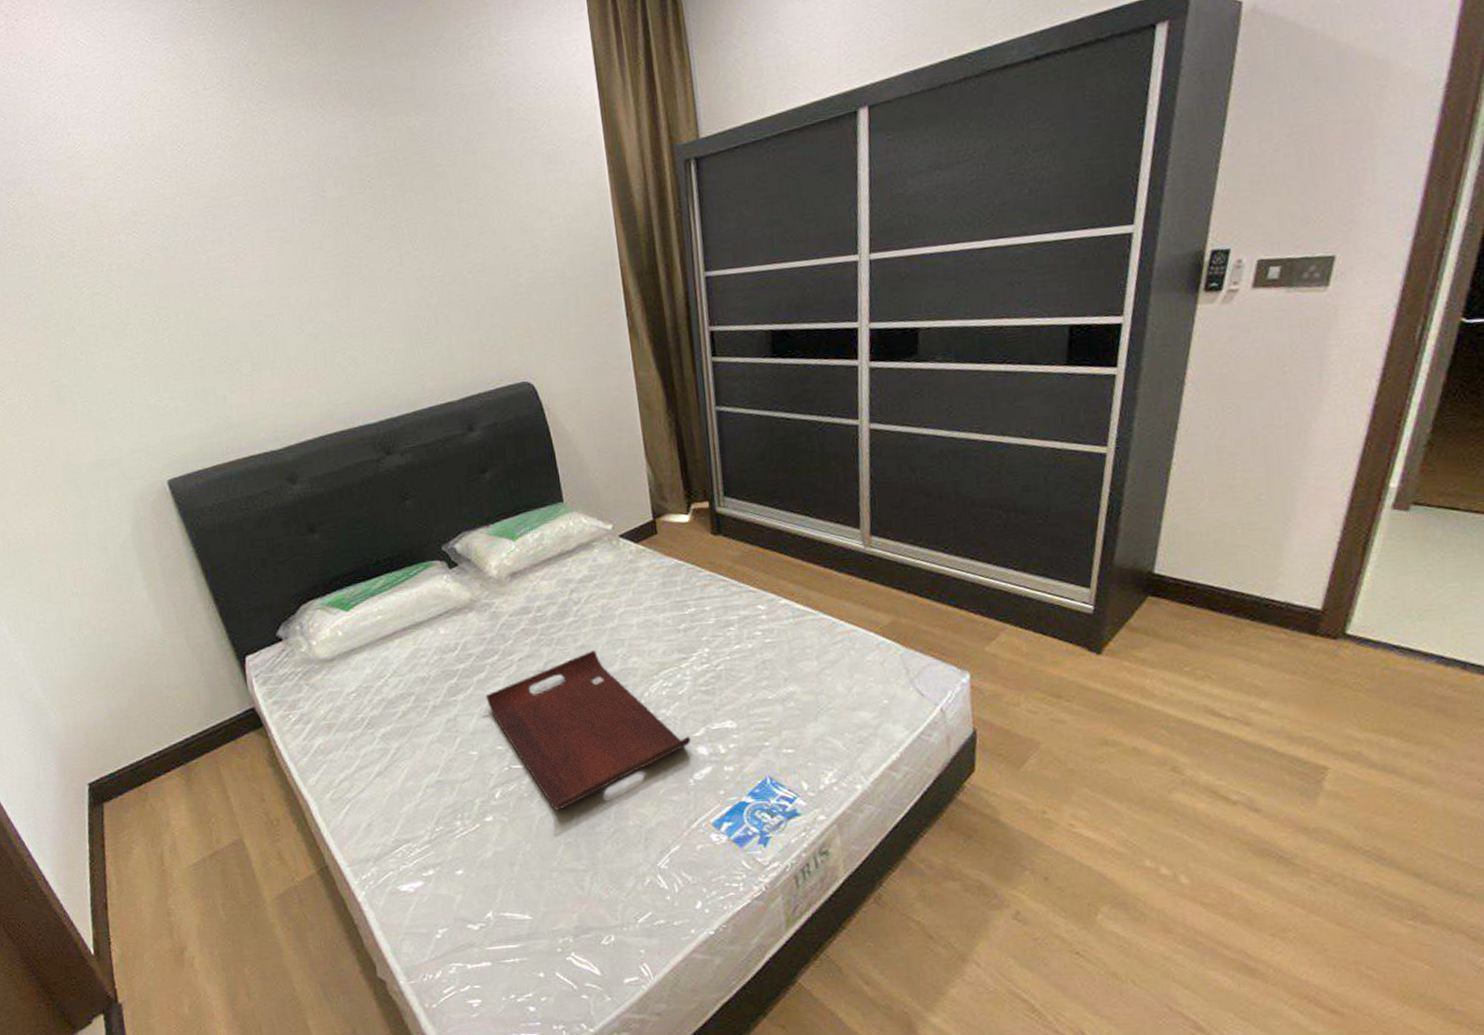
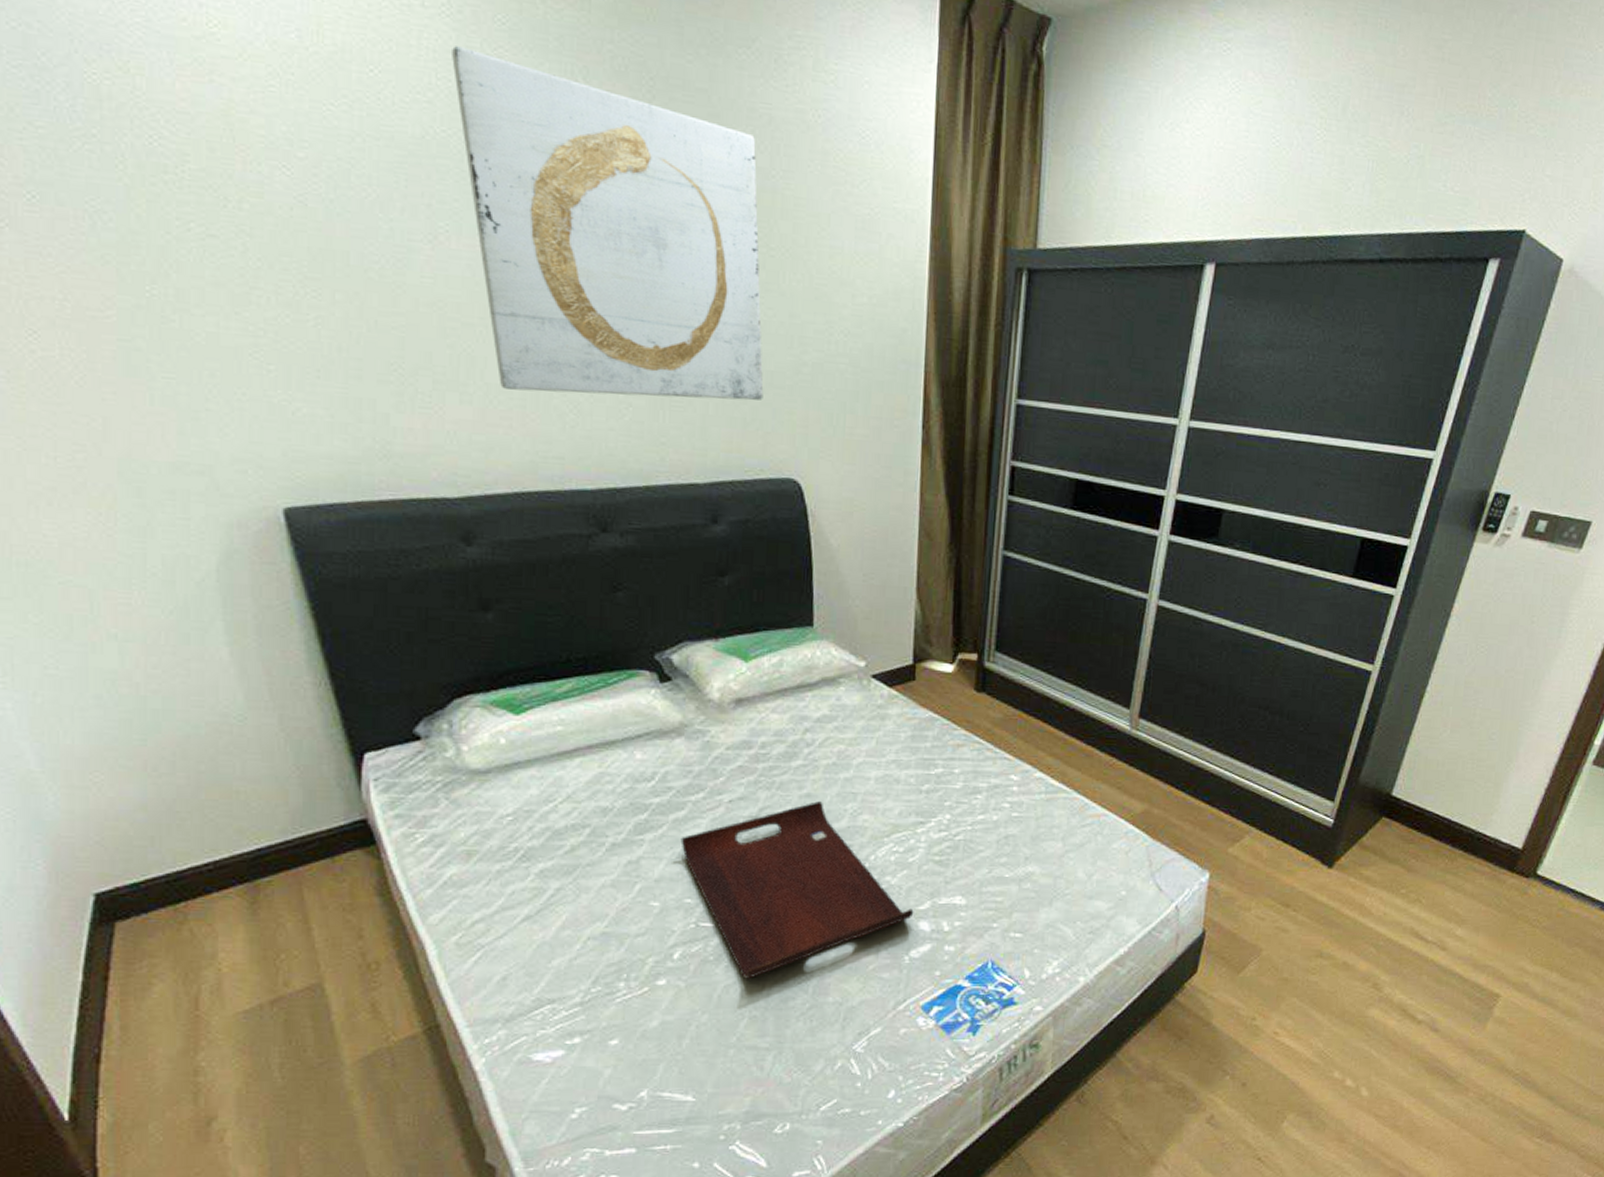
wall art: none [229,110,493,358] -> present [452,46,764,401]

